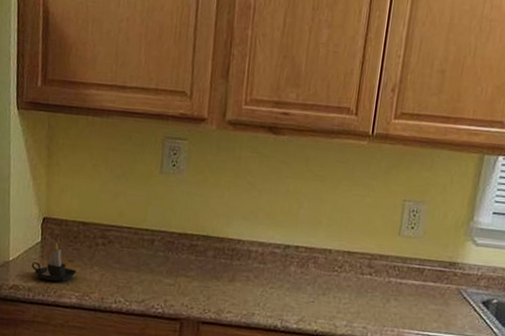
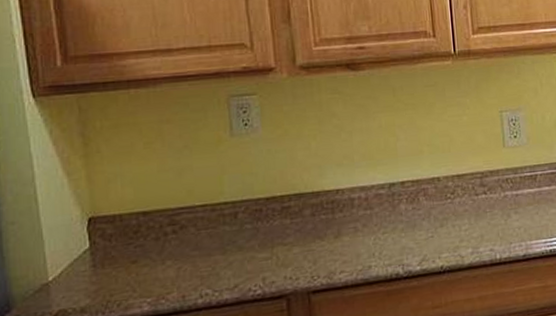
candle: present [31,242,77,282] -> none [81,244,144,294]

